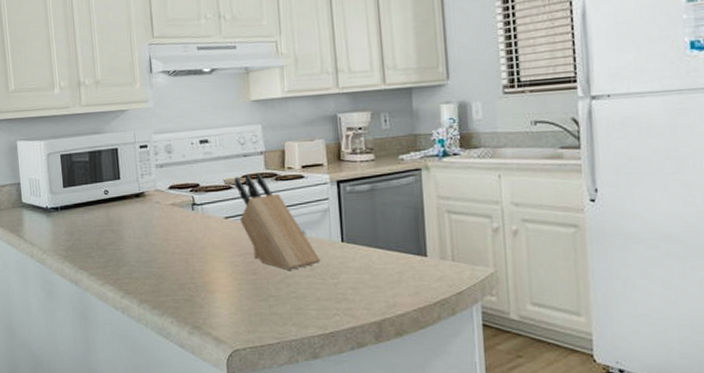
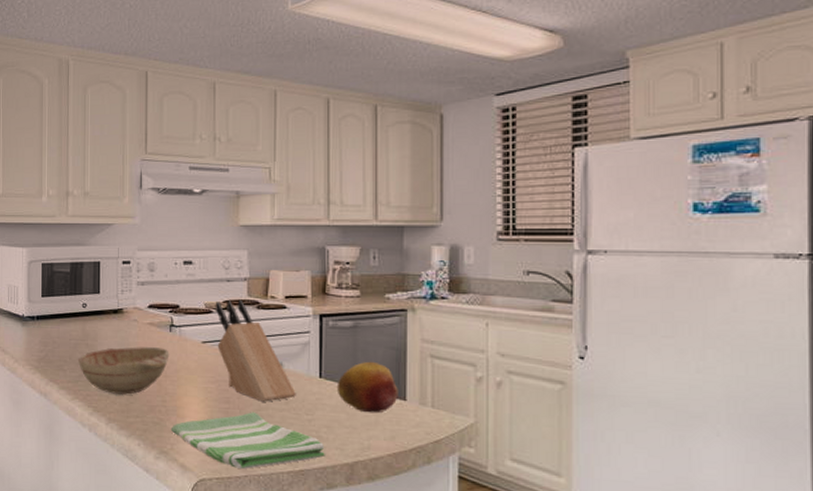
decorative bowl: none [105,227,194,276] -> present [78,347,170,395]
dish towel: none [201,281,353,336] -> present [170,412,325,469]
fruit: none [359,221,419,272] -> present [336,361,398,414]

